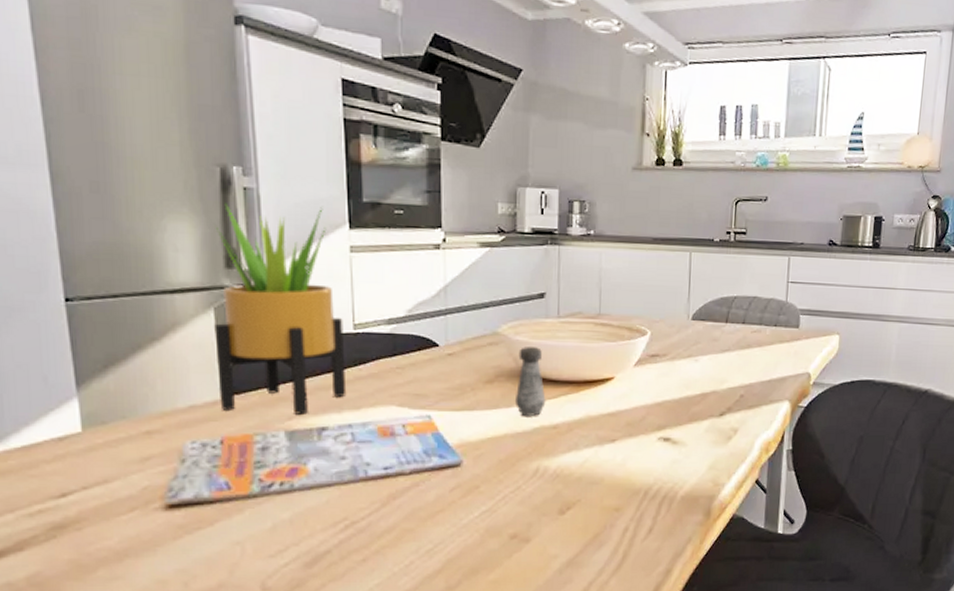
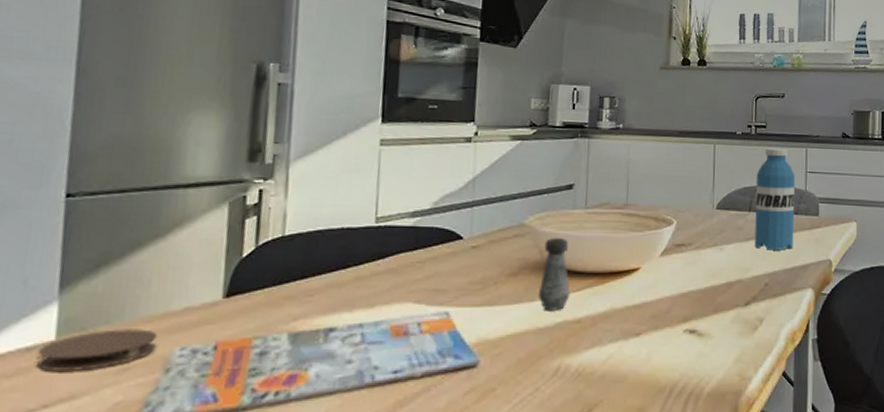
coaster: none [68,423,171,459] -> present [37,329,157,371]
potted plant: present [214,203,347,415] -> none [220,98,366,314]
water bottle: none [730,256,776,363] -> present [754,148,795,251]

